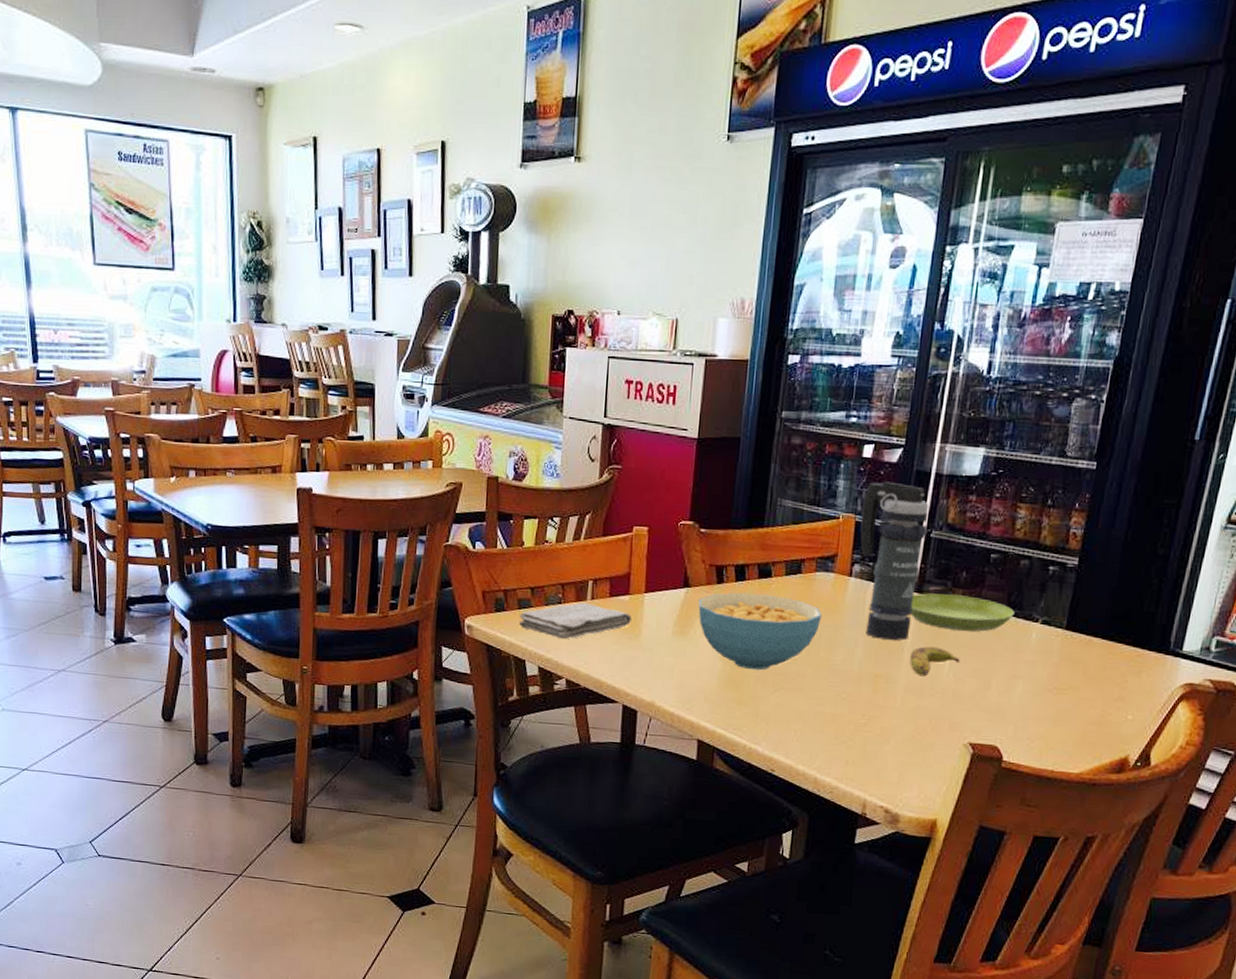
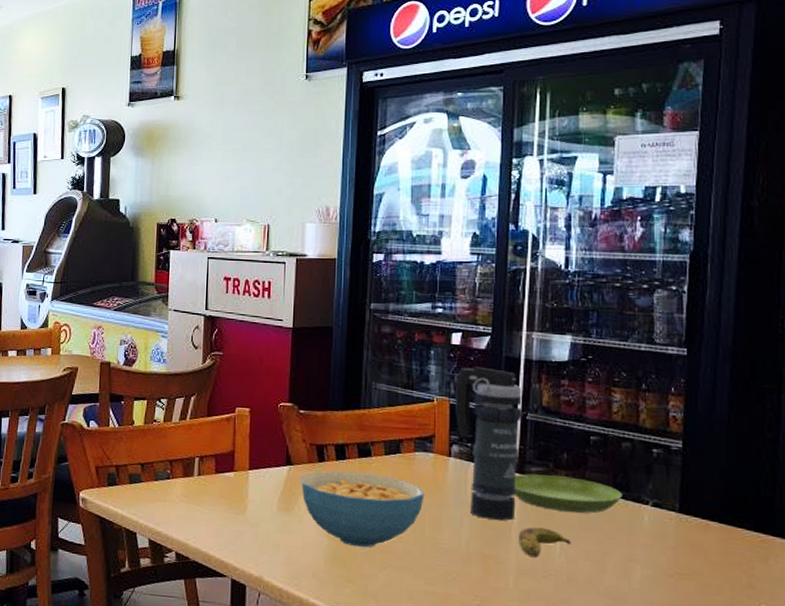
washcloth: present [519,603,631,640] -> none [131,478,237,514]

